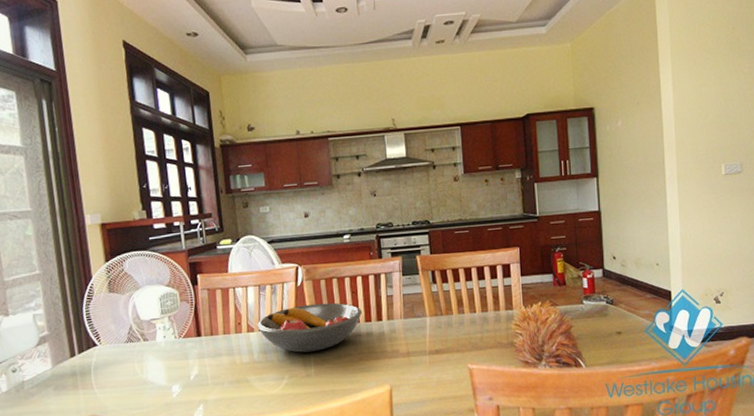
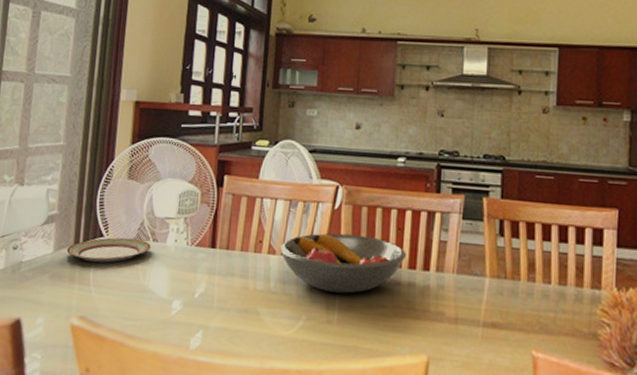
plate: none [64,341,143,369] -> present [66,237,151,263]

